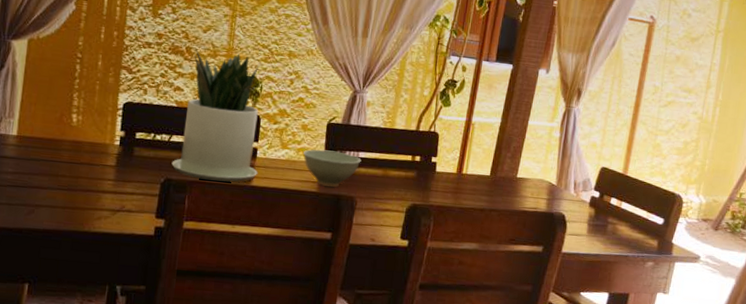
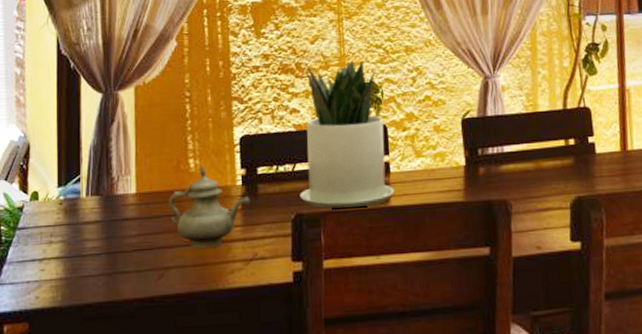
teapot: none [47,122,125,195] -> present [169,166,250,248]
bowl: present [303,149,361,187] -> none [441,150,508,193]

